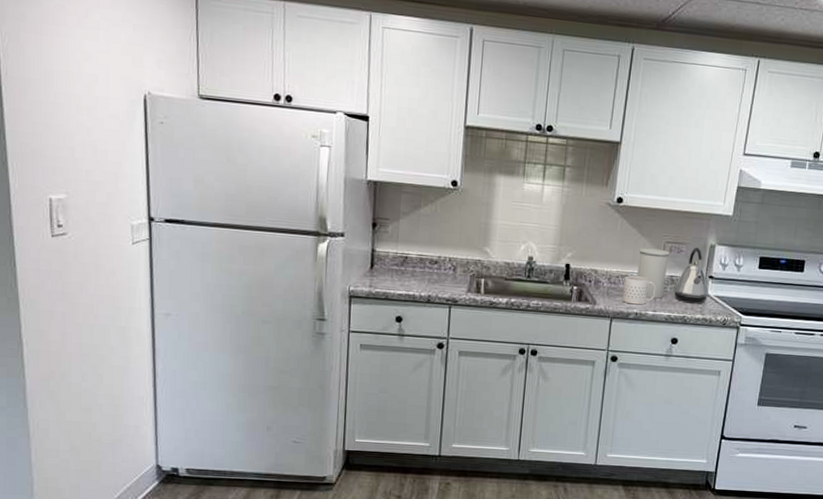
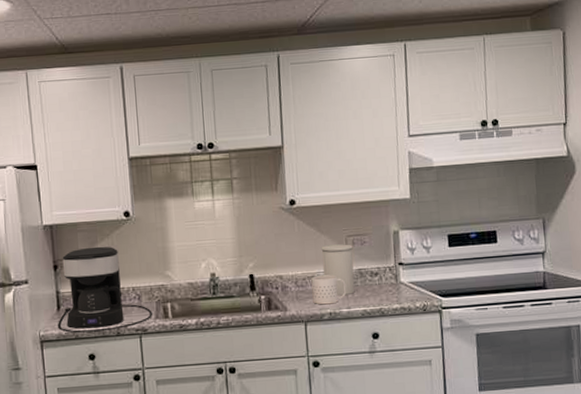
coffee maker: none [369,210,465,297] -> present [58,246,152,333]
kettle: present [674,248,710,304] -> none [364,236,403,295]

